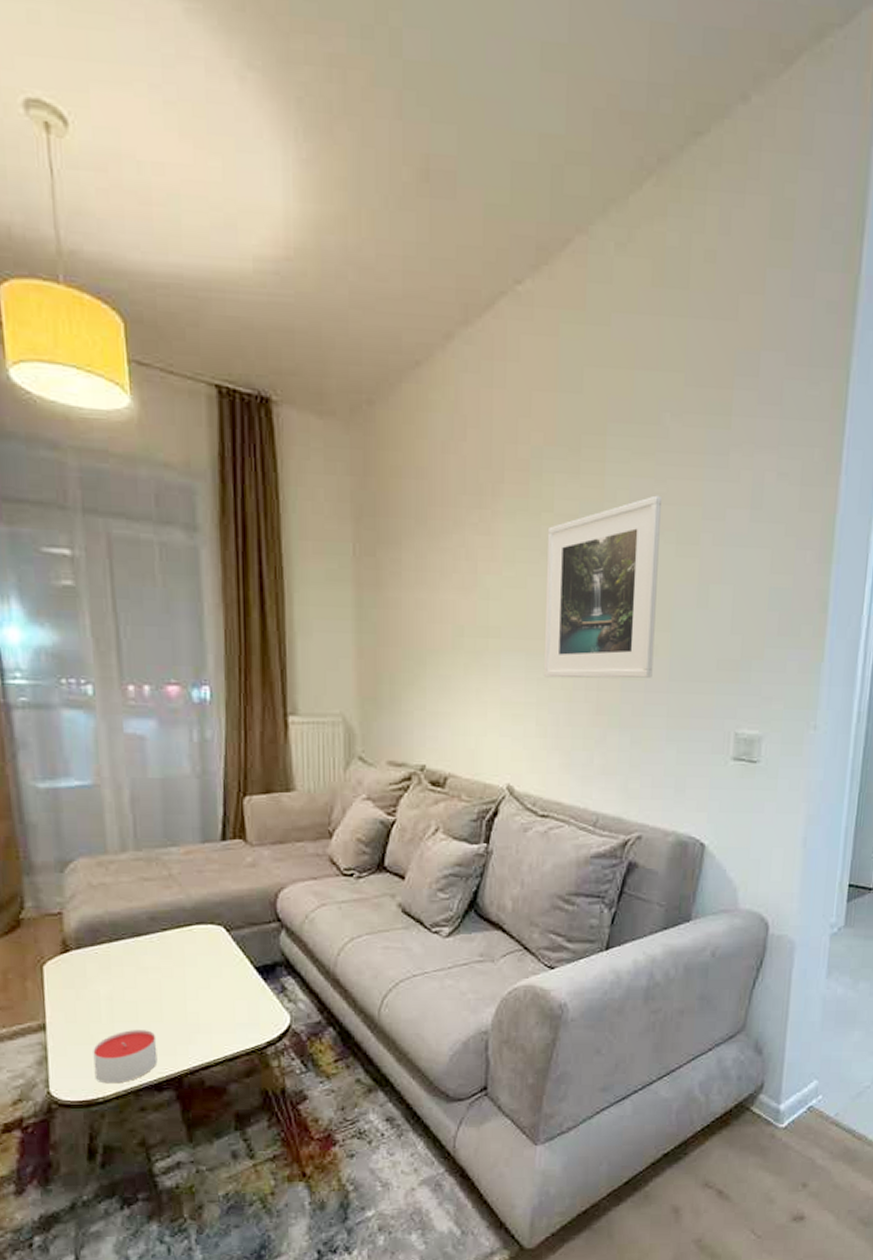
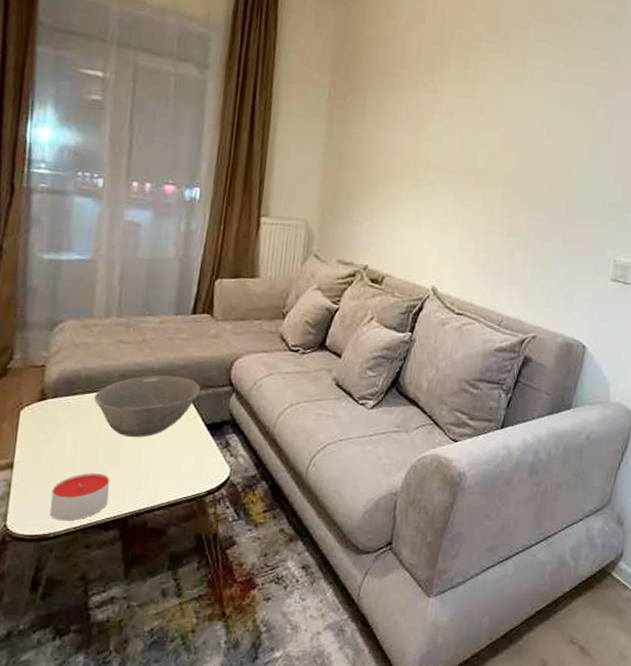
bowl: none [124,914,244,988] -> present [94,374,201,438]
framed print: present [543,495,661,679] -> none [468,76,568,212]

